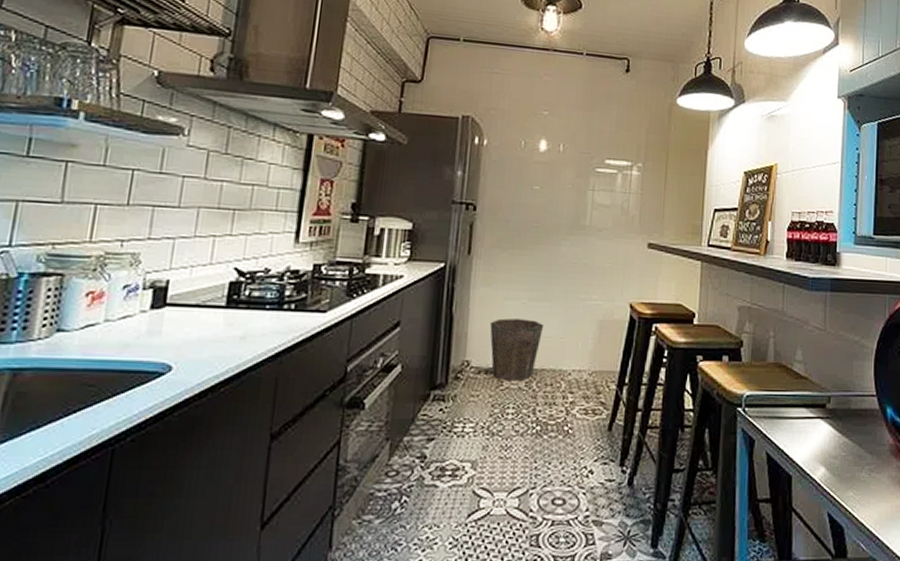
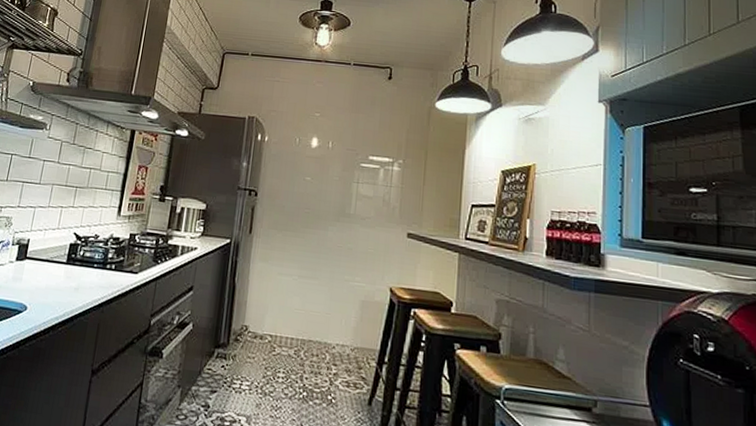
waste bin: present [490,318,543,382] -> none [265,291,311,349]

